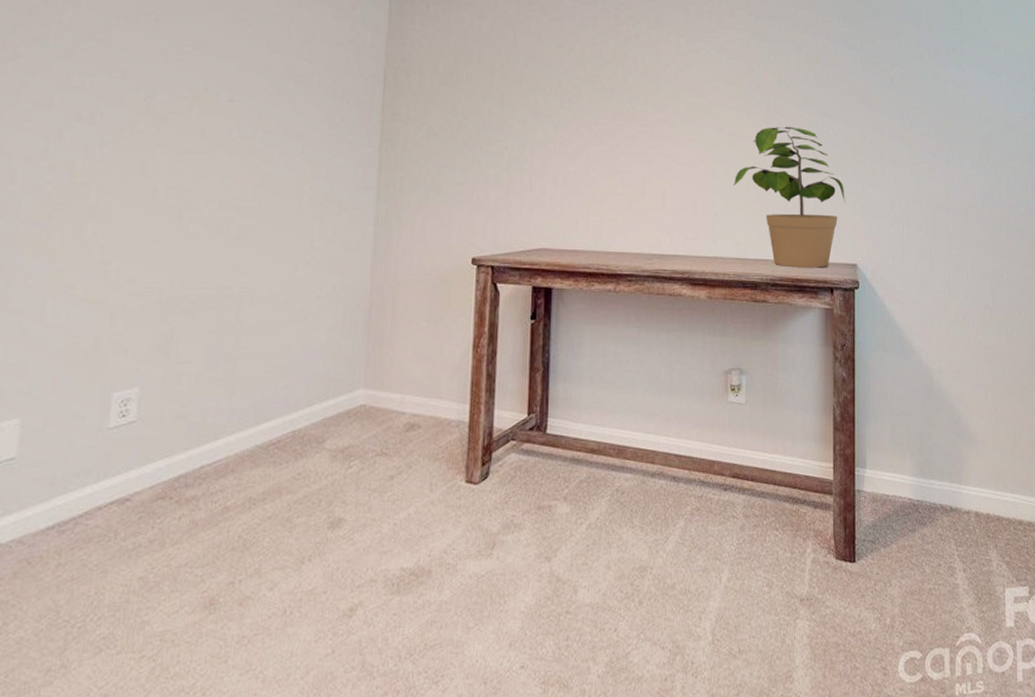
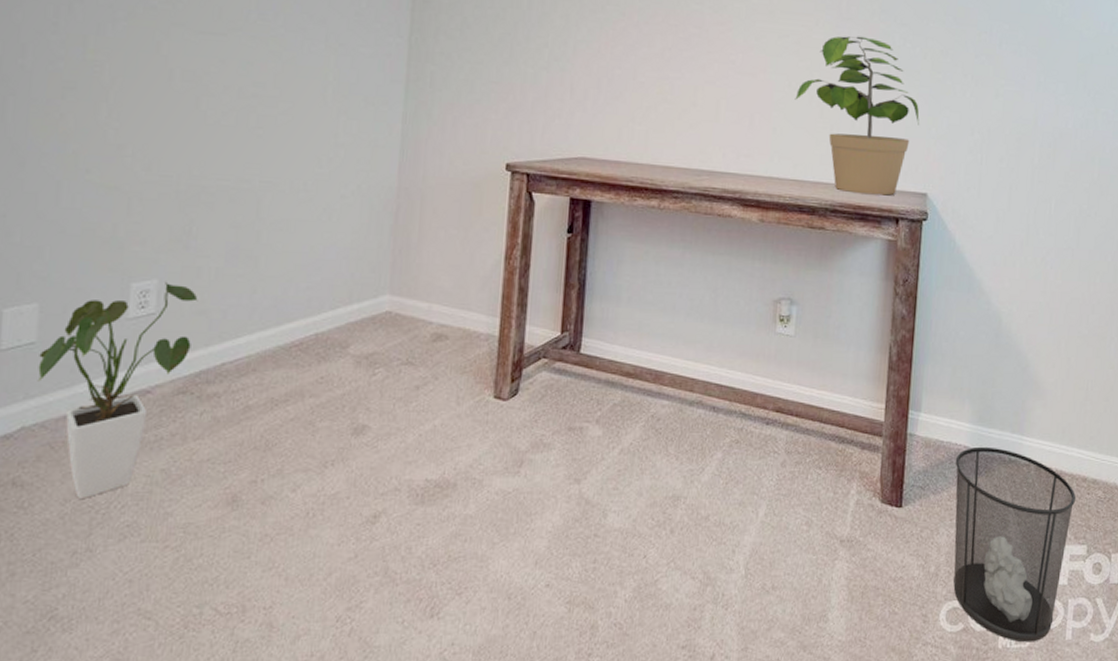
house plant: none [16,389,178,615] -> present [37,281,198,500]
waste bin: none [901,497,1015,688] -> present [953,446,1077,643]

